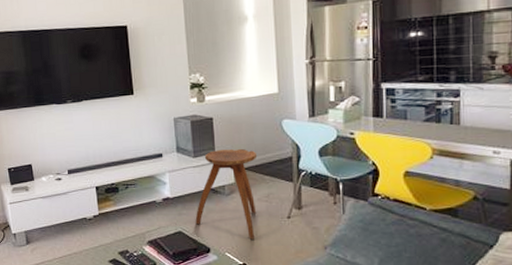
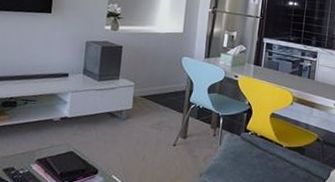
stool: present [195,149,258,240] -> none [88,76,156,164]

